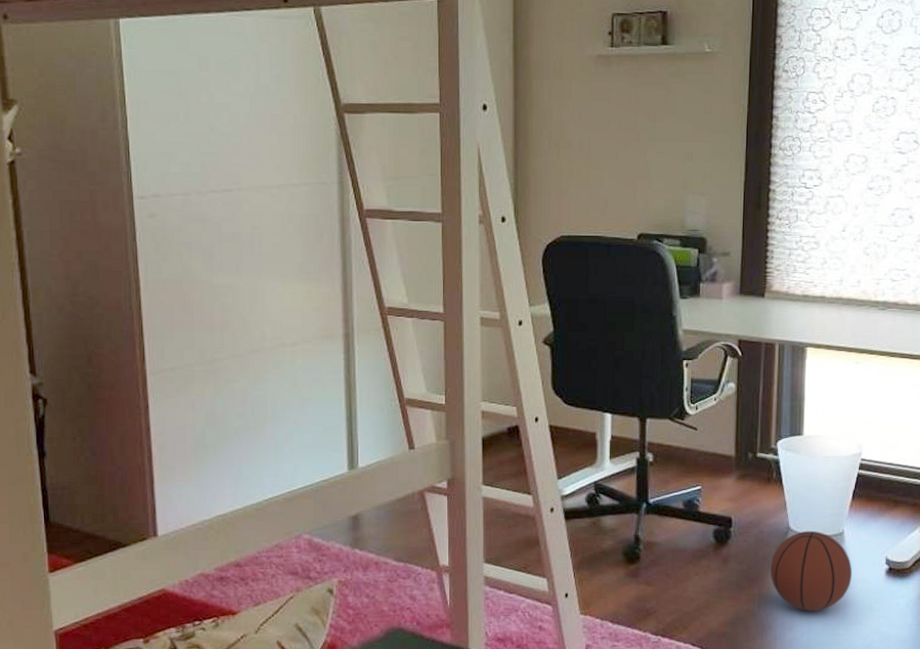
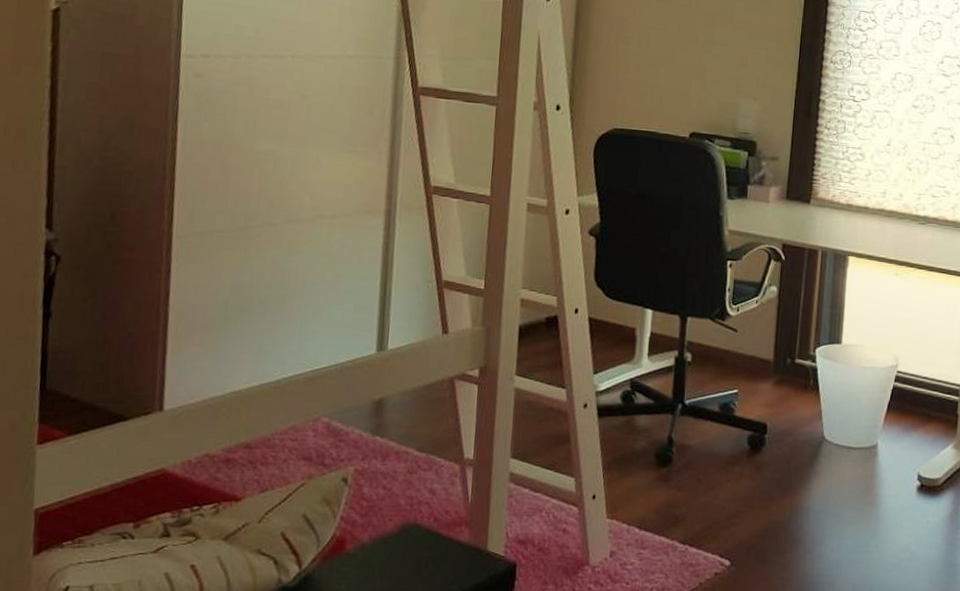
basketball: present [770,530,852,611] -> none [802,441,884,526]

